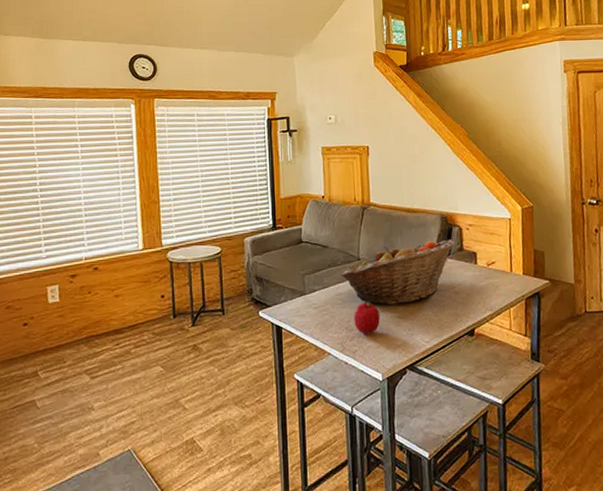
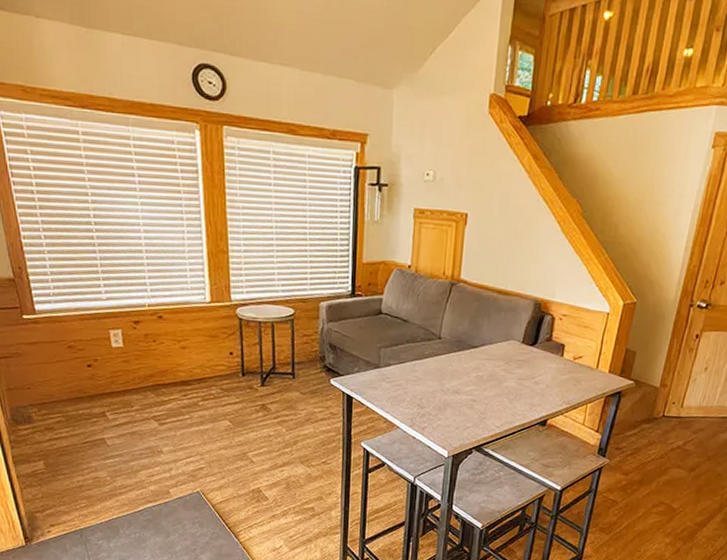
fruit basket: present [341,239,455,305] -> none [419,327,545,388]
fruit: present [354,302,381,335] -> none [426,382,454,414]

